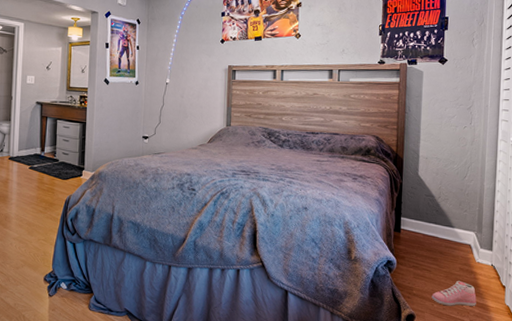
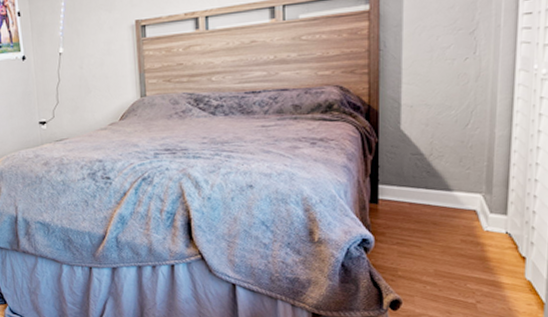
sneaker: present [431,280,477,306] -> none [423,254,485,287]

